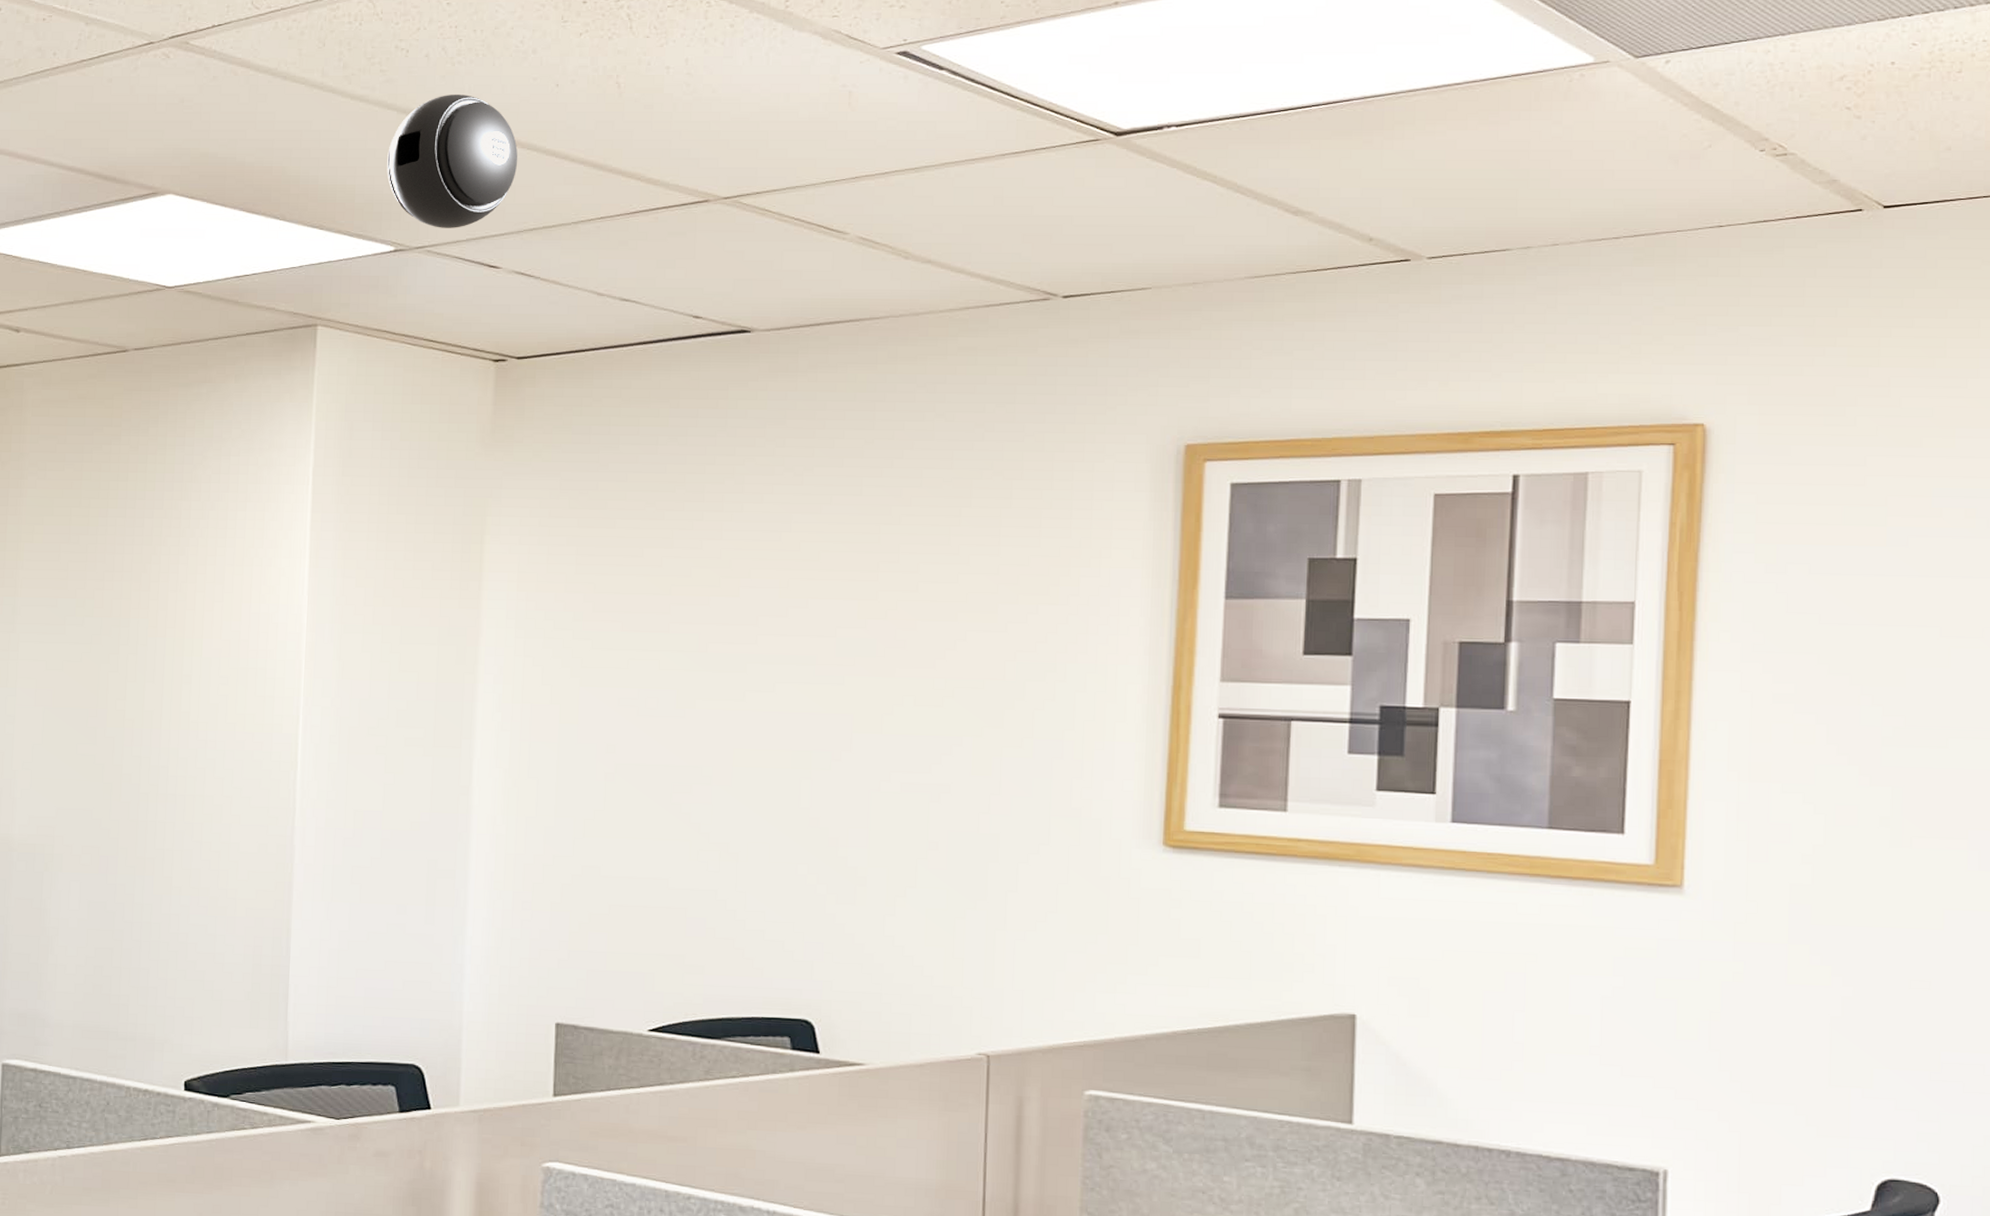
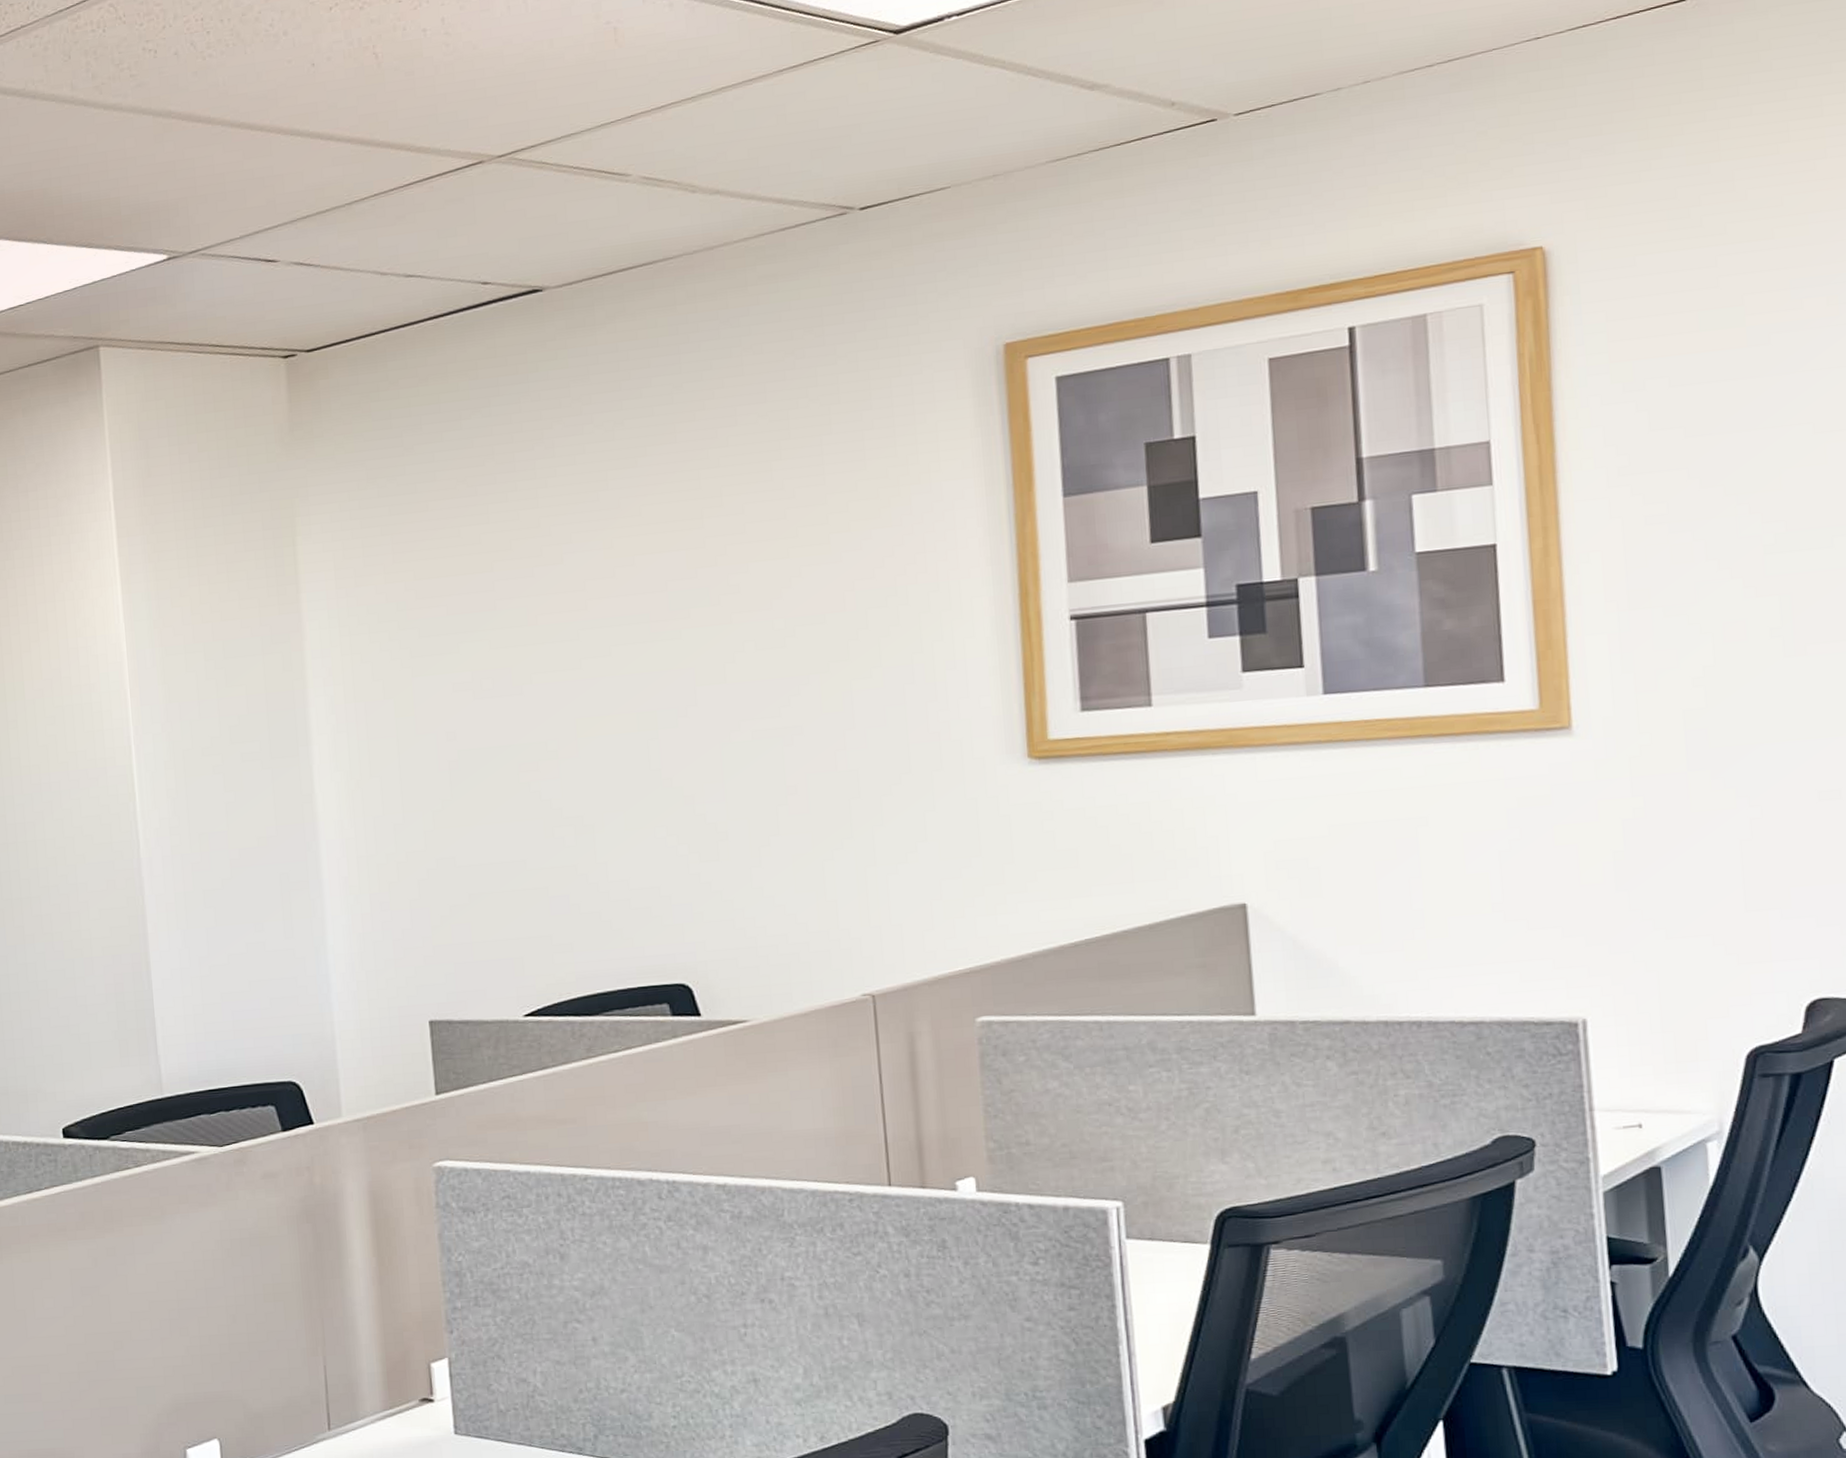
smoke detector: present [387,93,518,228] -> none [148,88,283,230]

